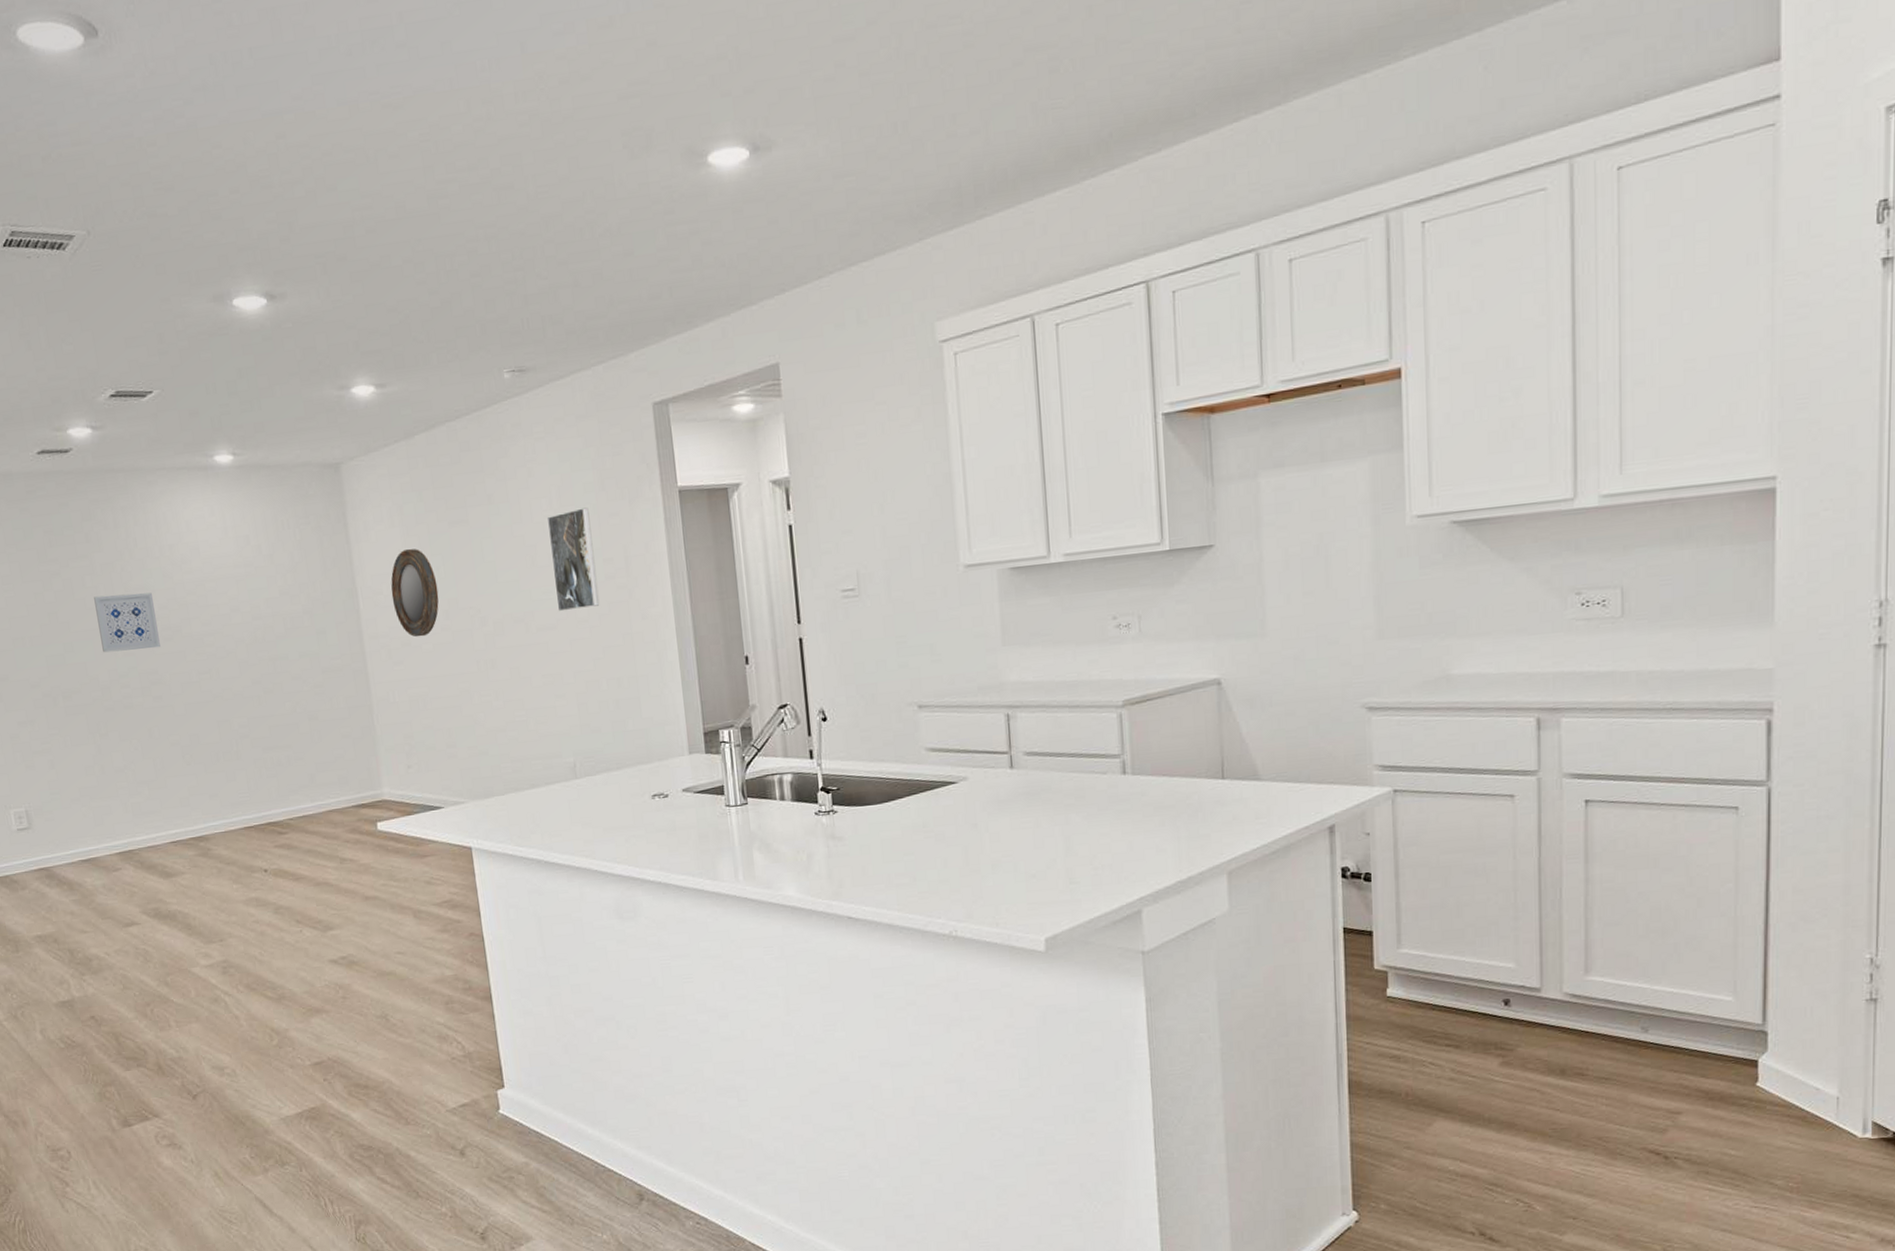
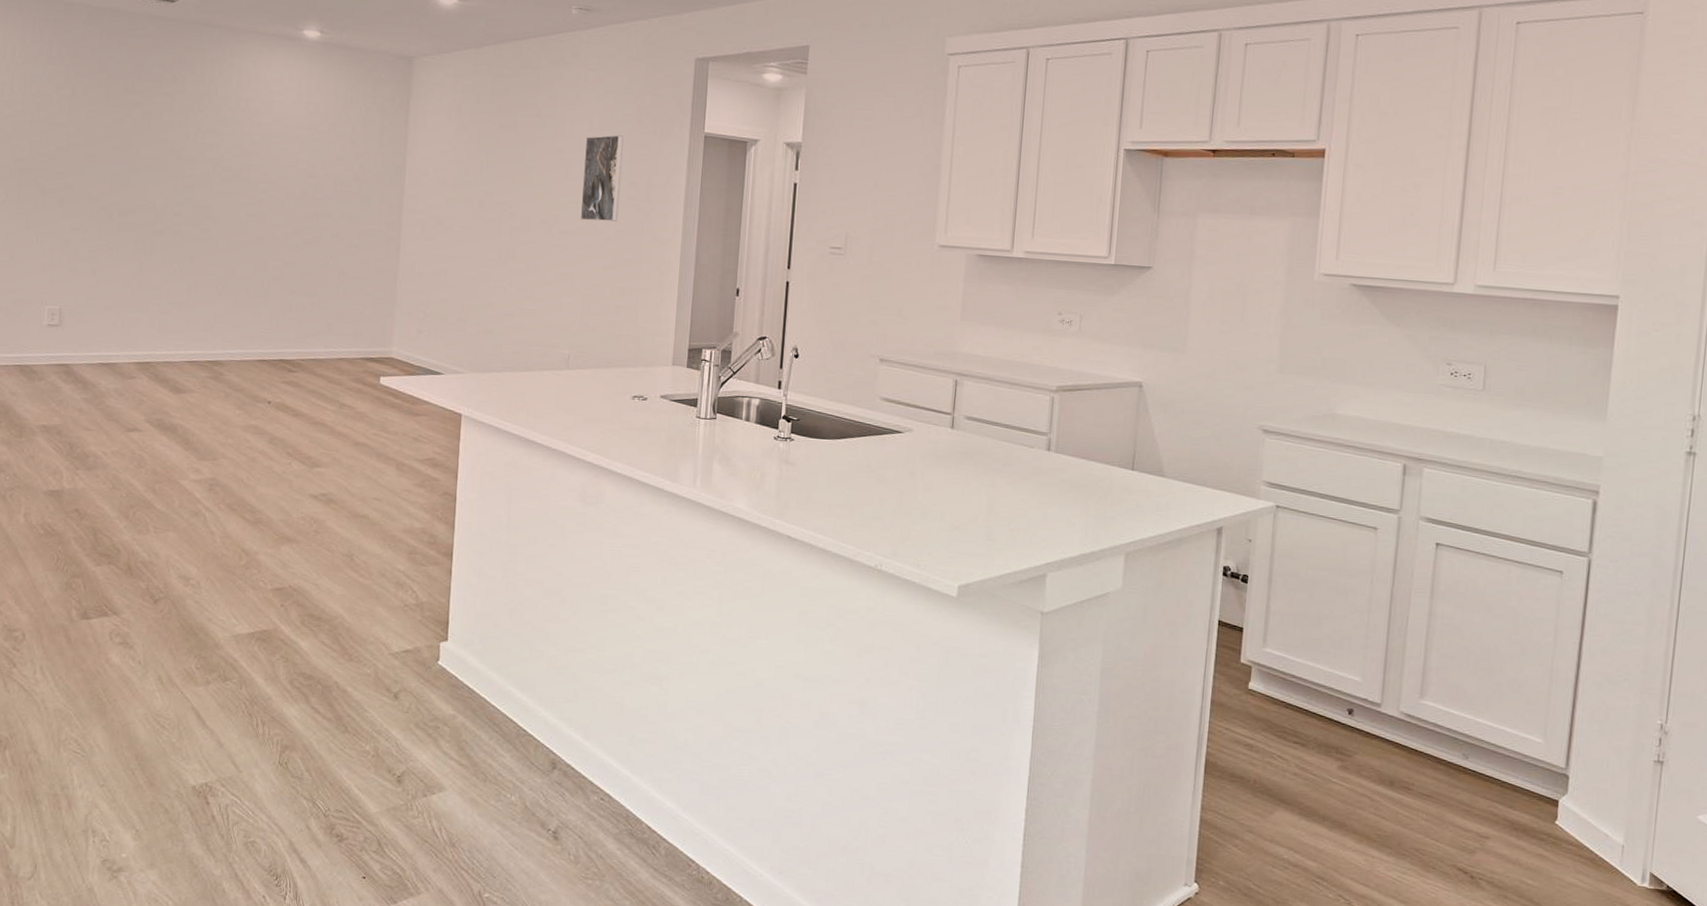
wall art: present [94,592,161,653] -> none [165,130,221,186]
home mirror: present [390,548,439,637] -> none [435,142,478,220]

